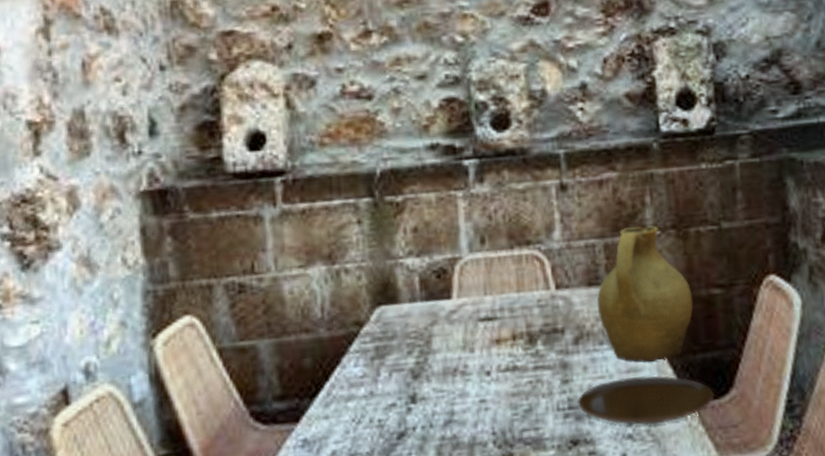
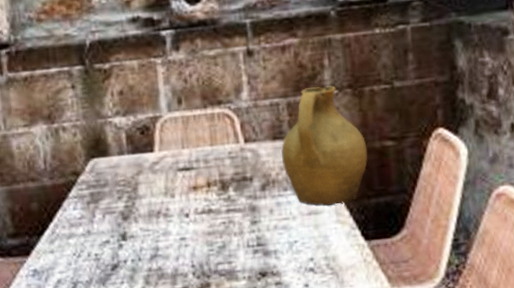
plate: present [578,375,714,425] -> none [265,217,387,260]

